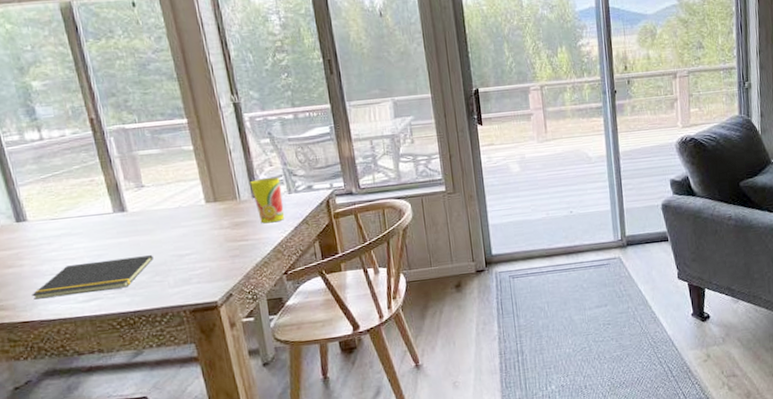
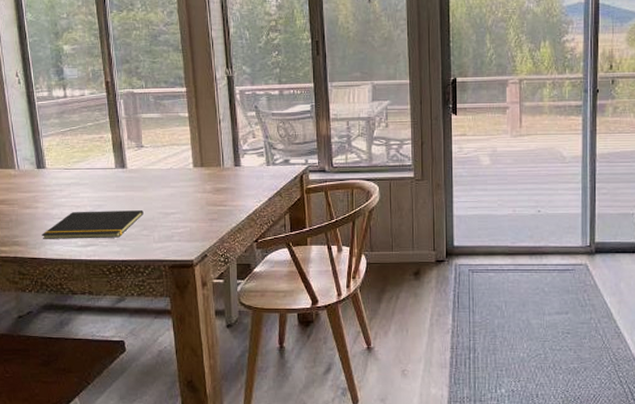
cup: present [250,177,285,224] -> none [234,149,261,192]

